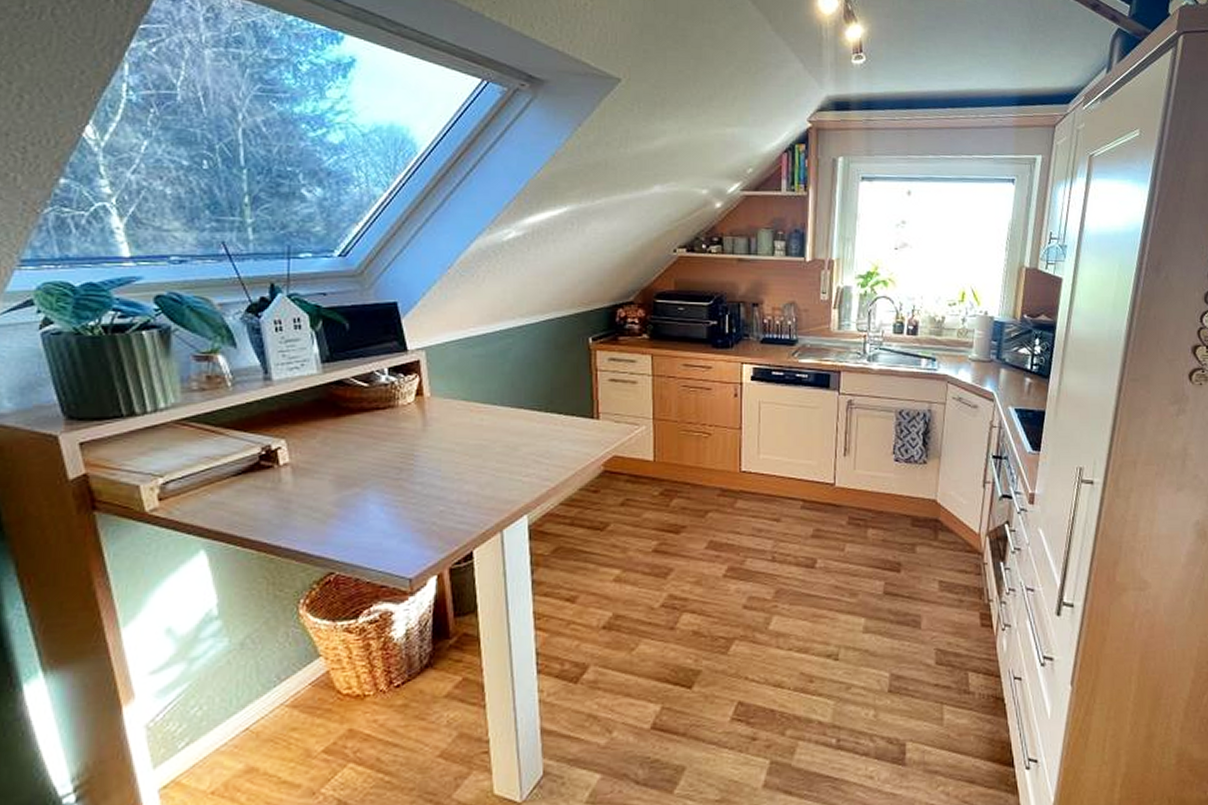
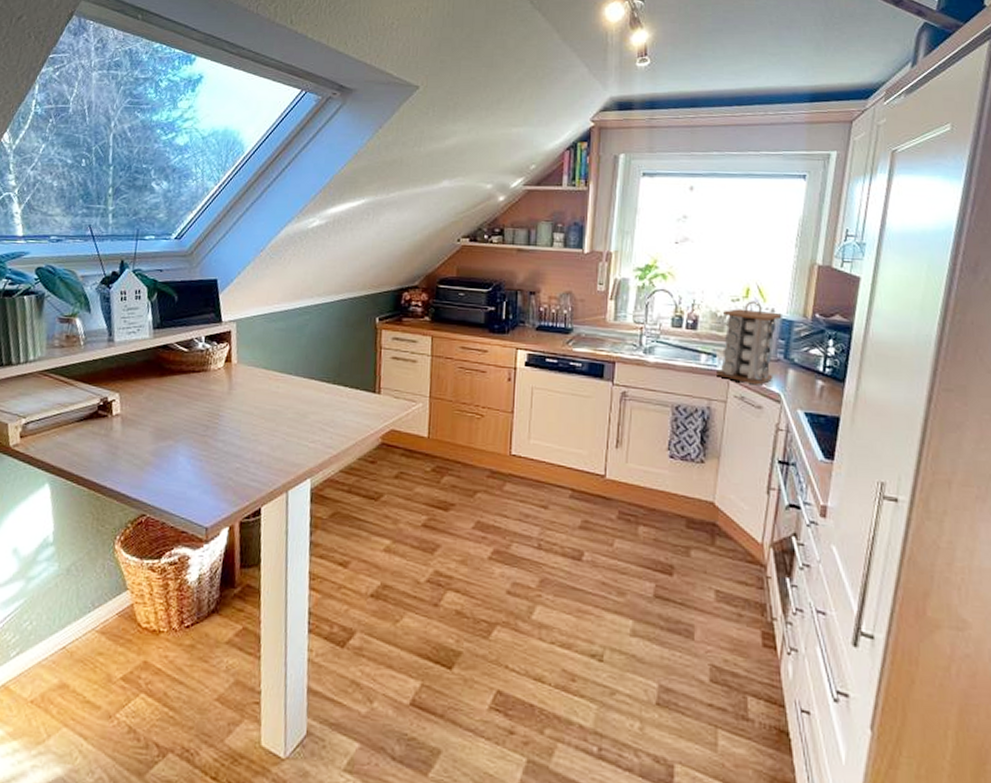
spice rack: none [936,304,995,386] -> present [717,301,782,385]

